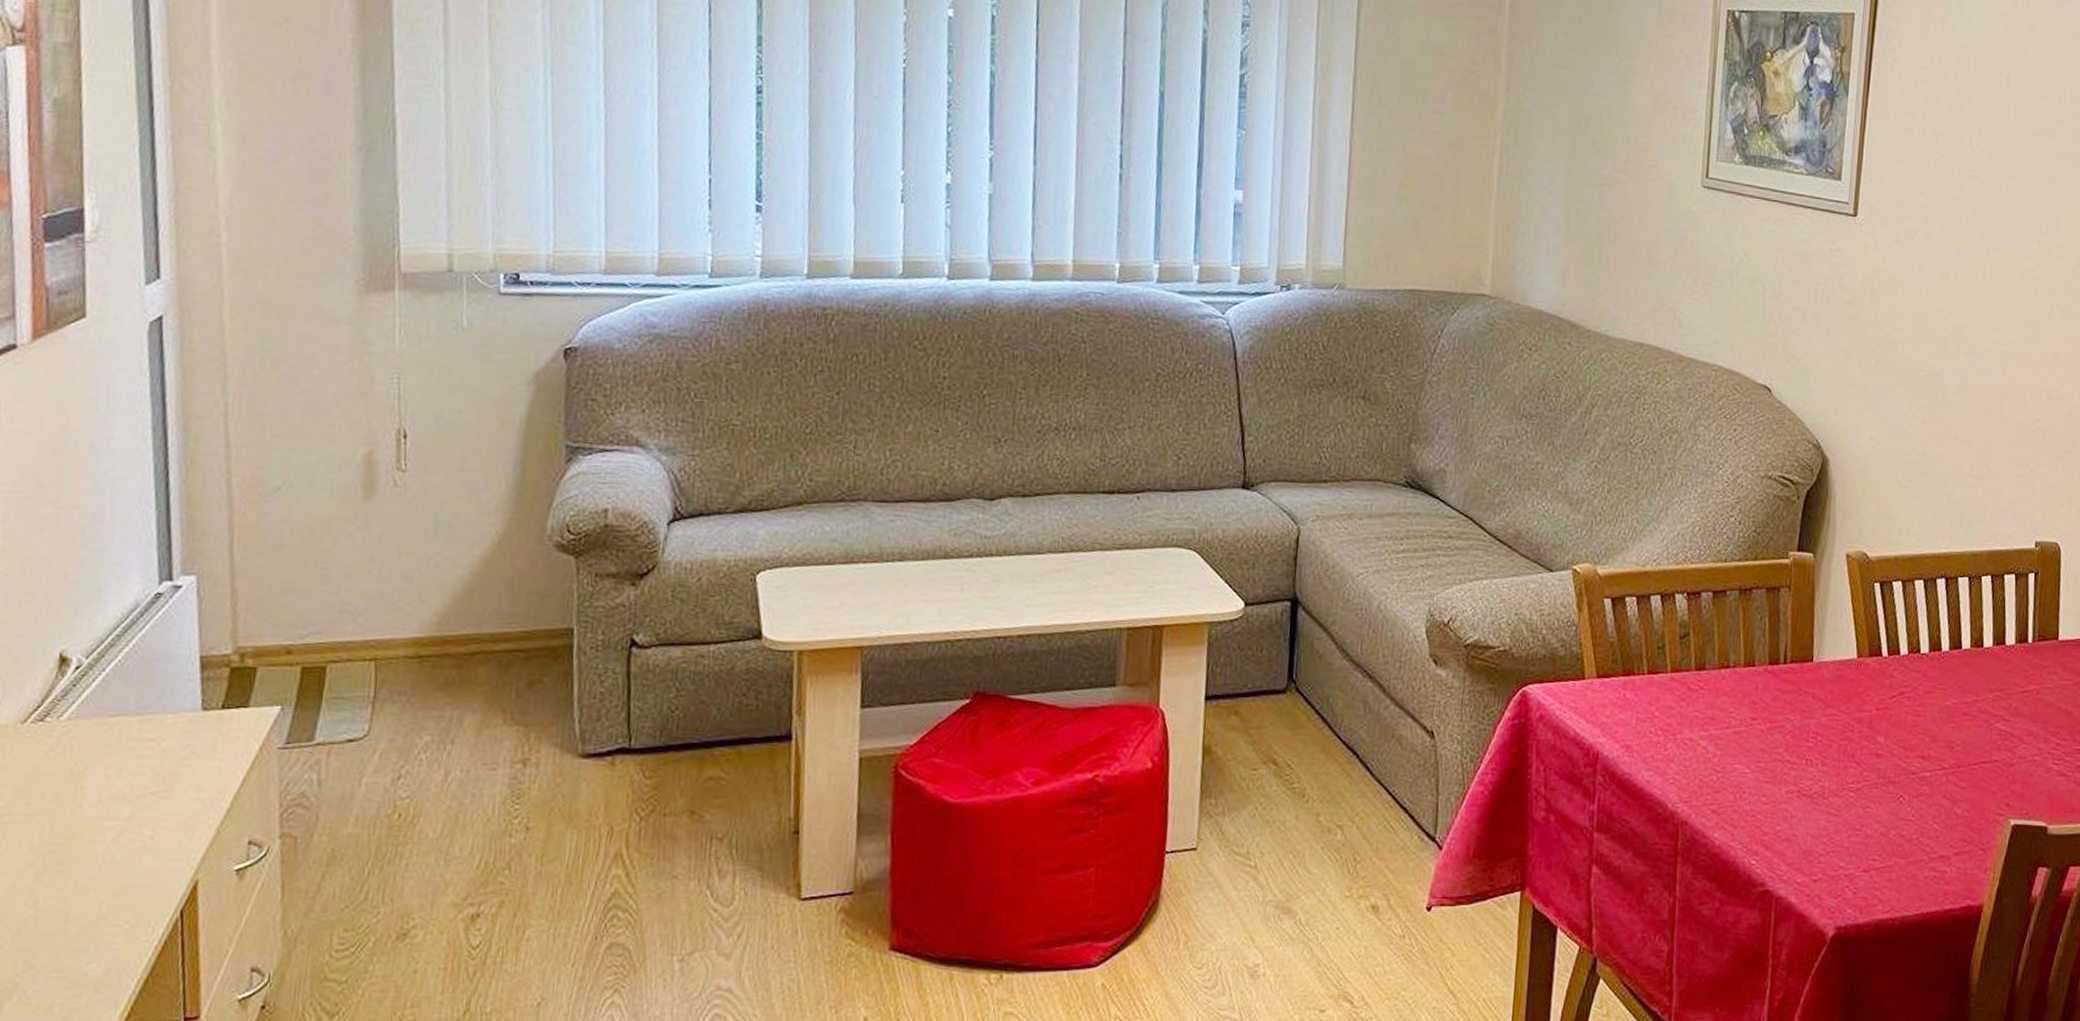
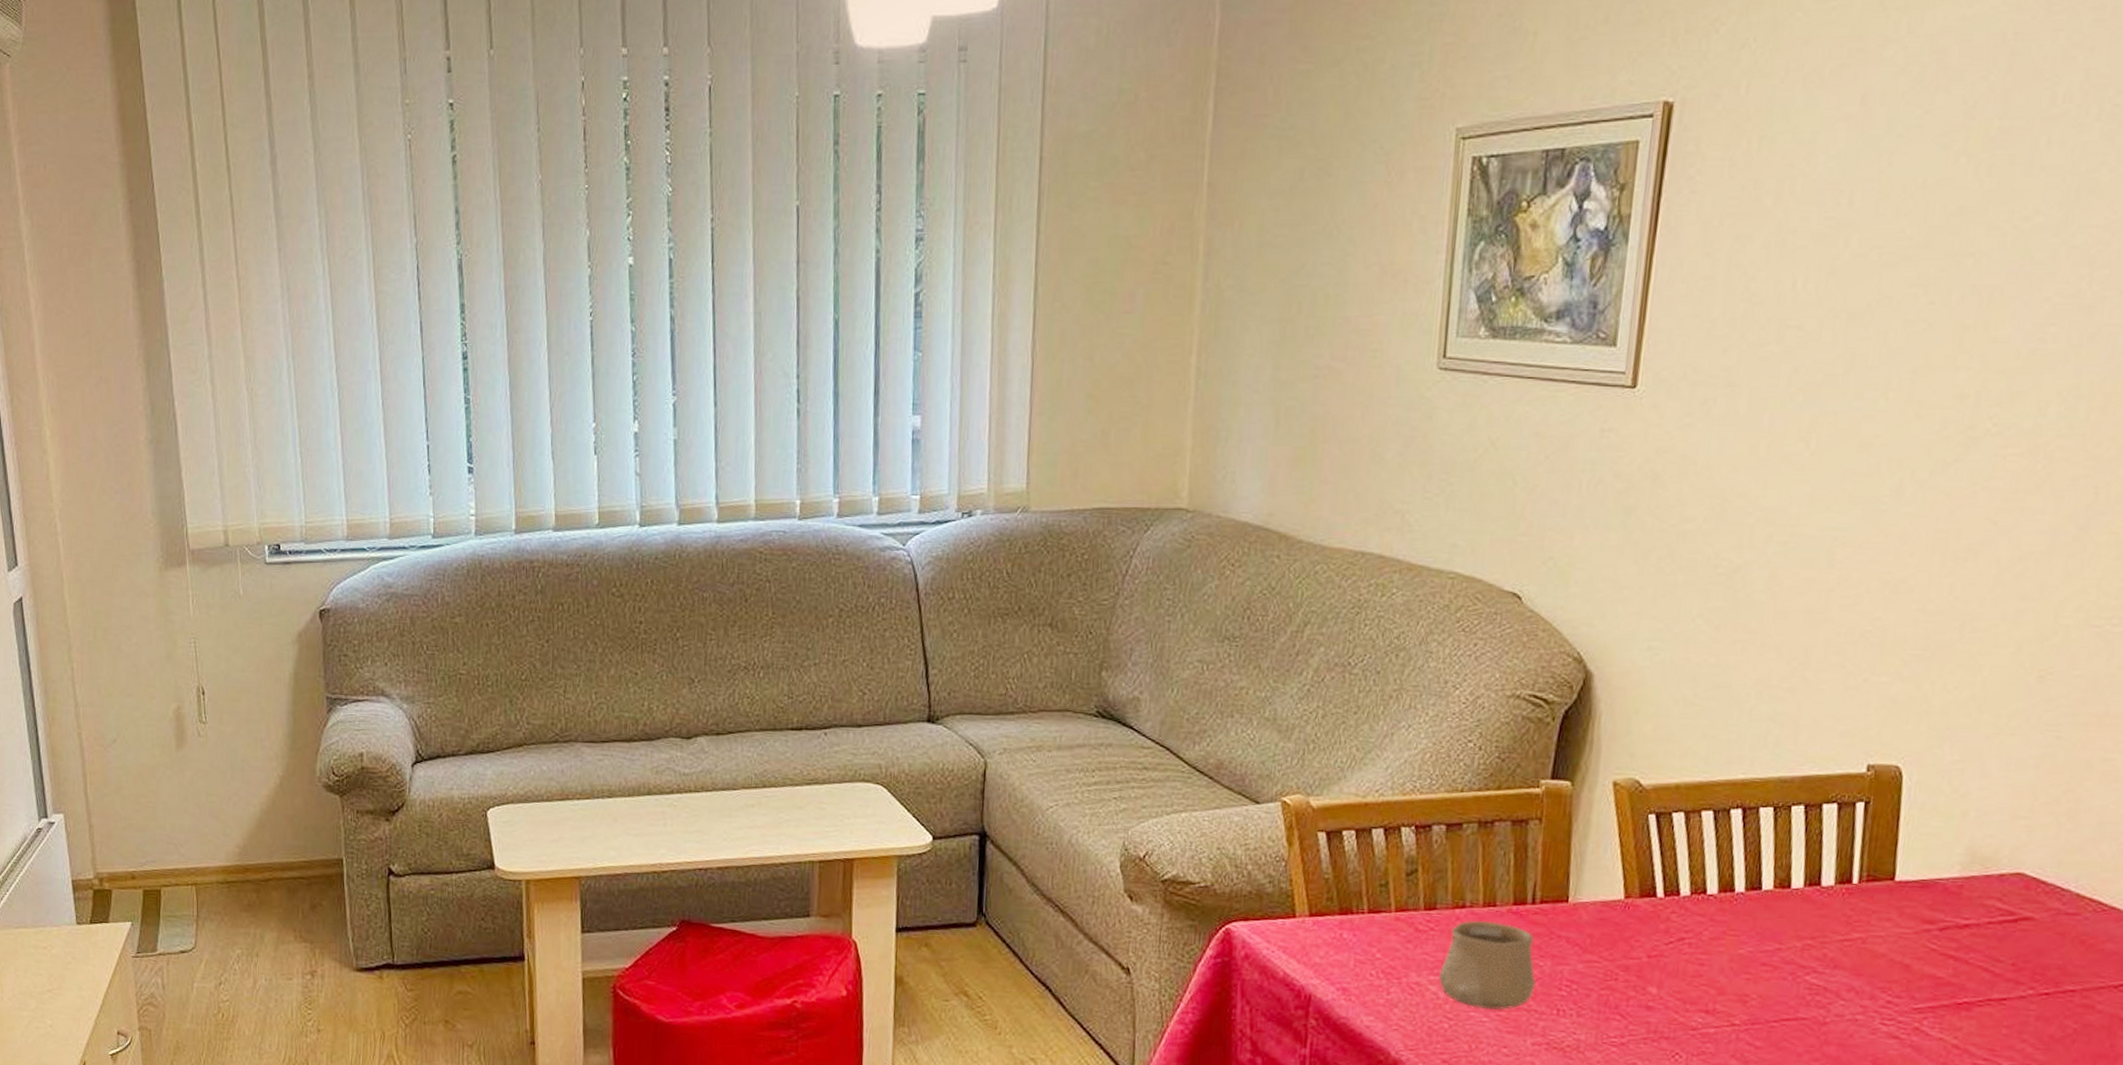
cup: none [1707,679,1788,762] -> present [1438,920,1536,1011]

